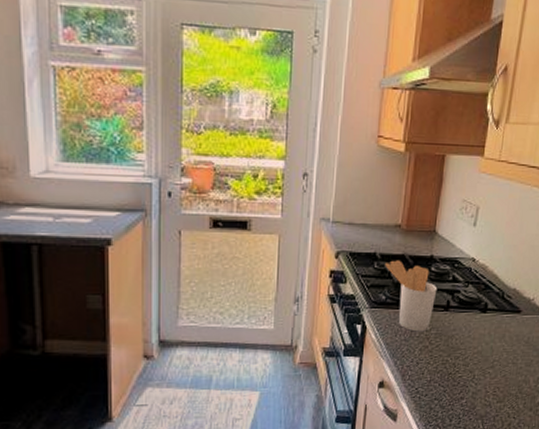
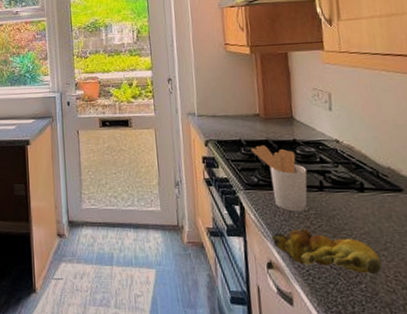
banana bunch: none [388,348,485,391] -> present [271,229,382,275]

